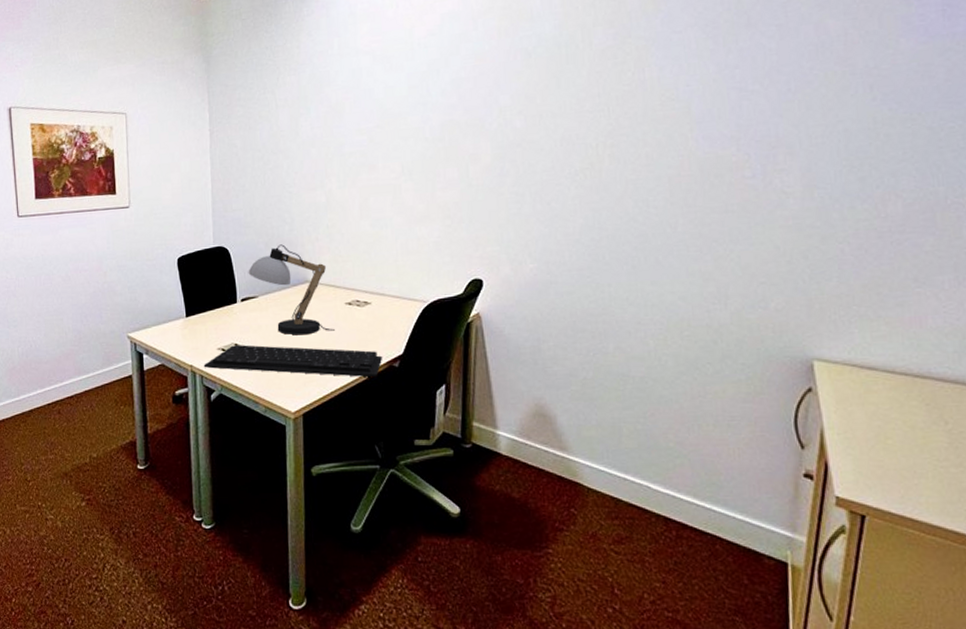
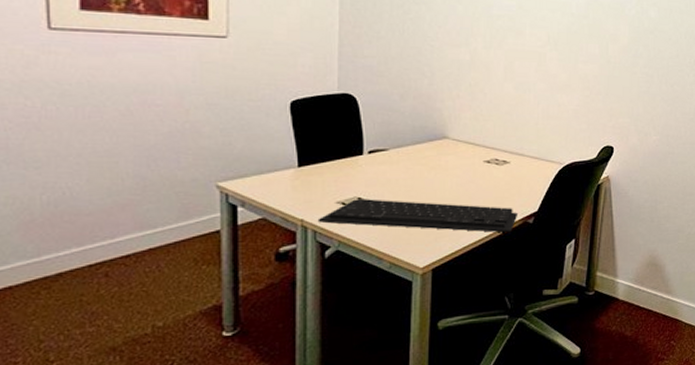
desk lamp: present [248,244,335,336] -> none [378,98,471,191]

